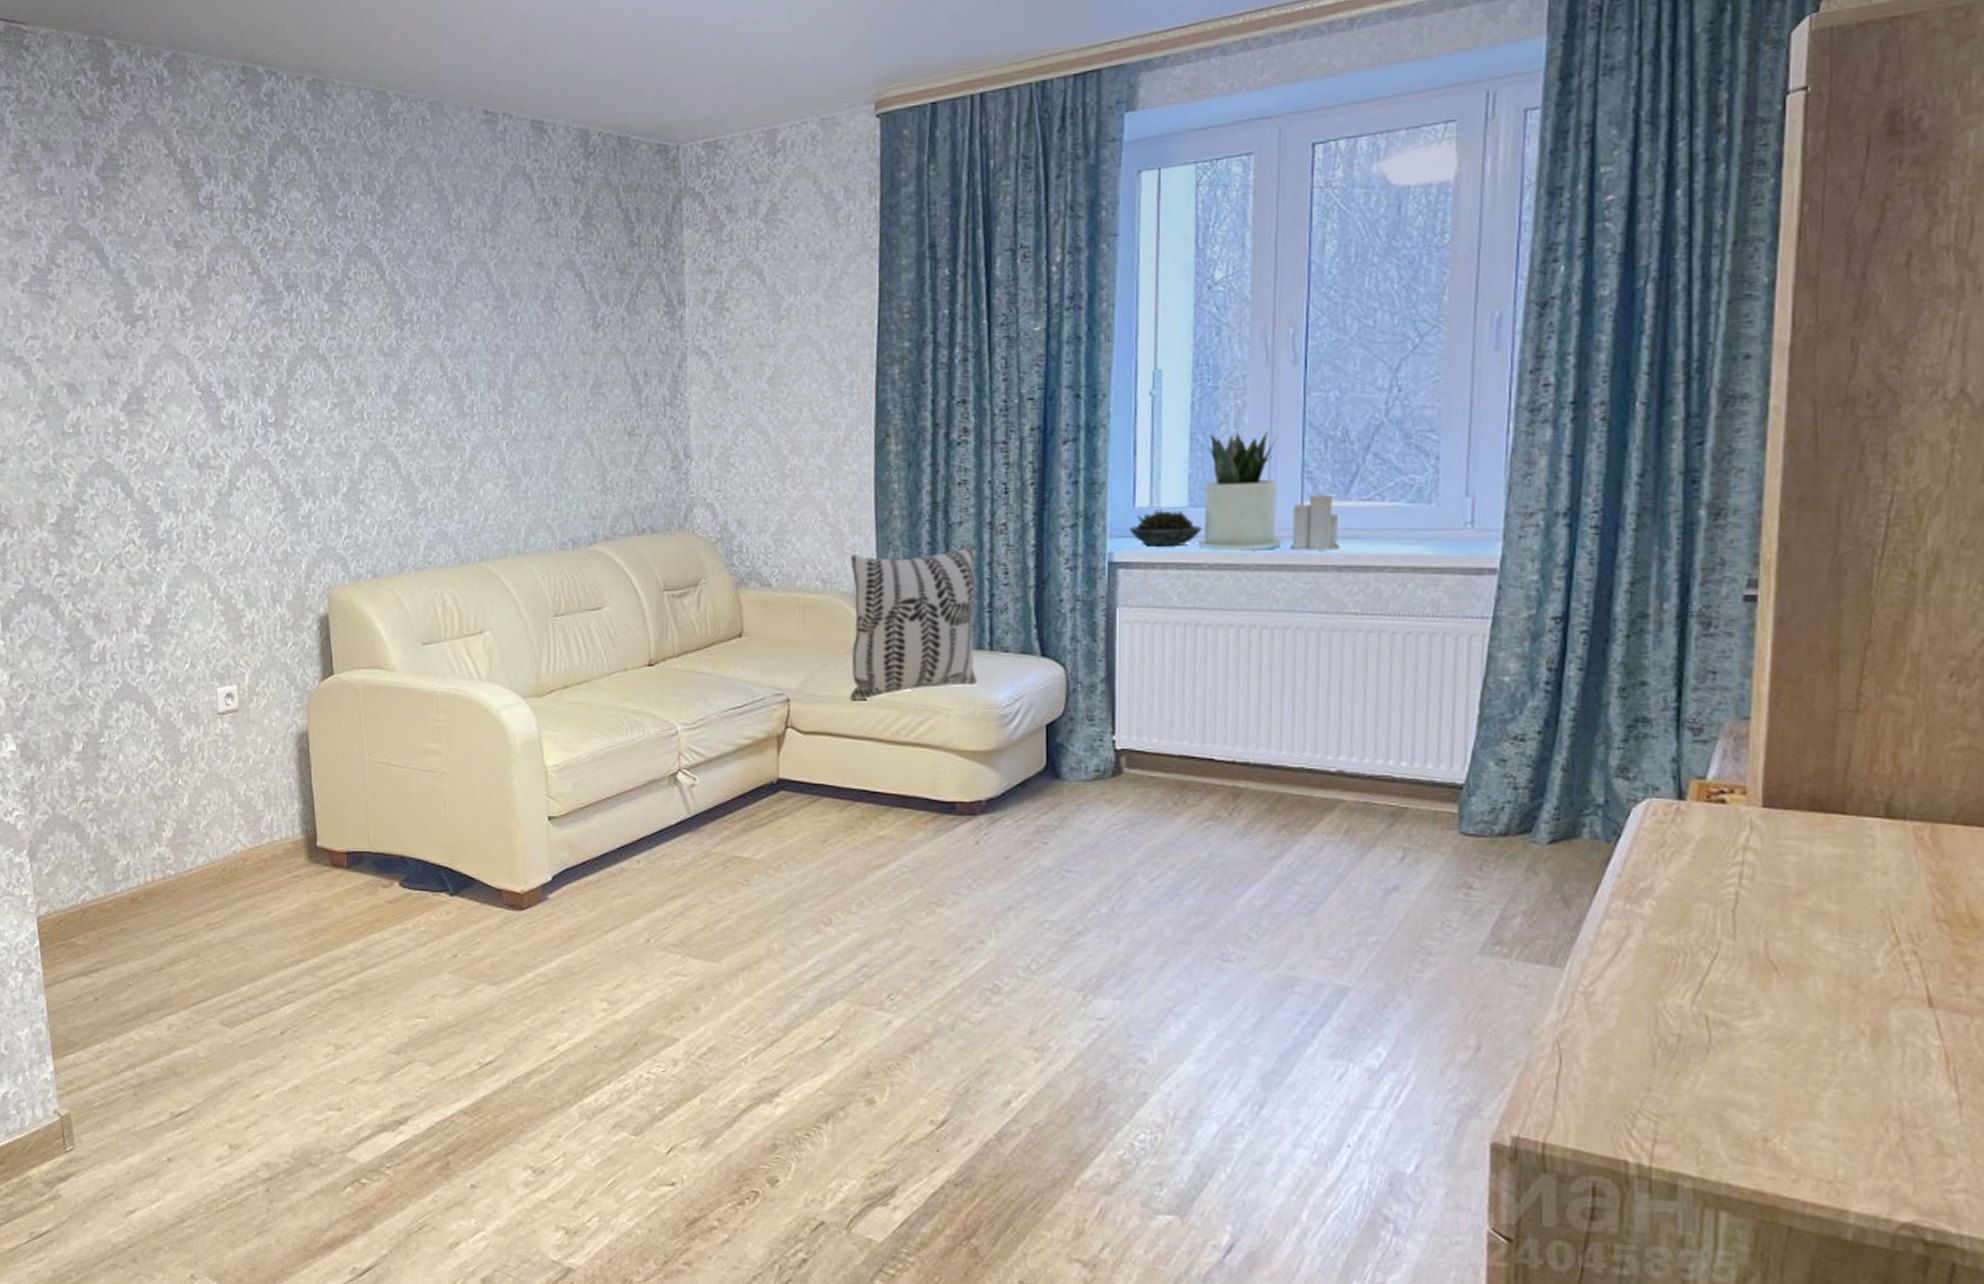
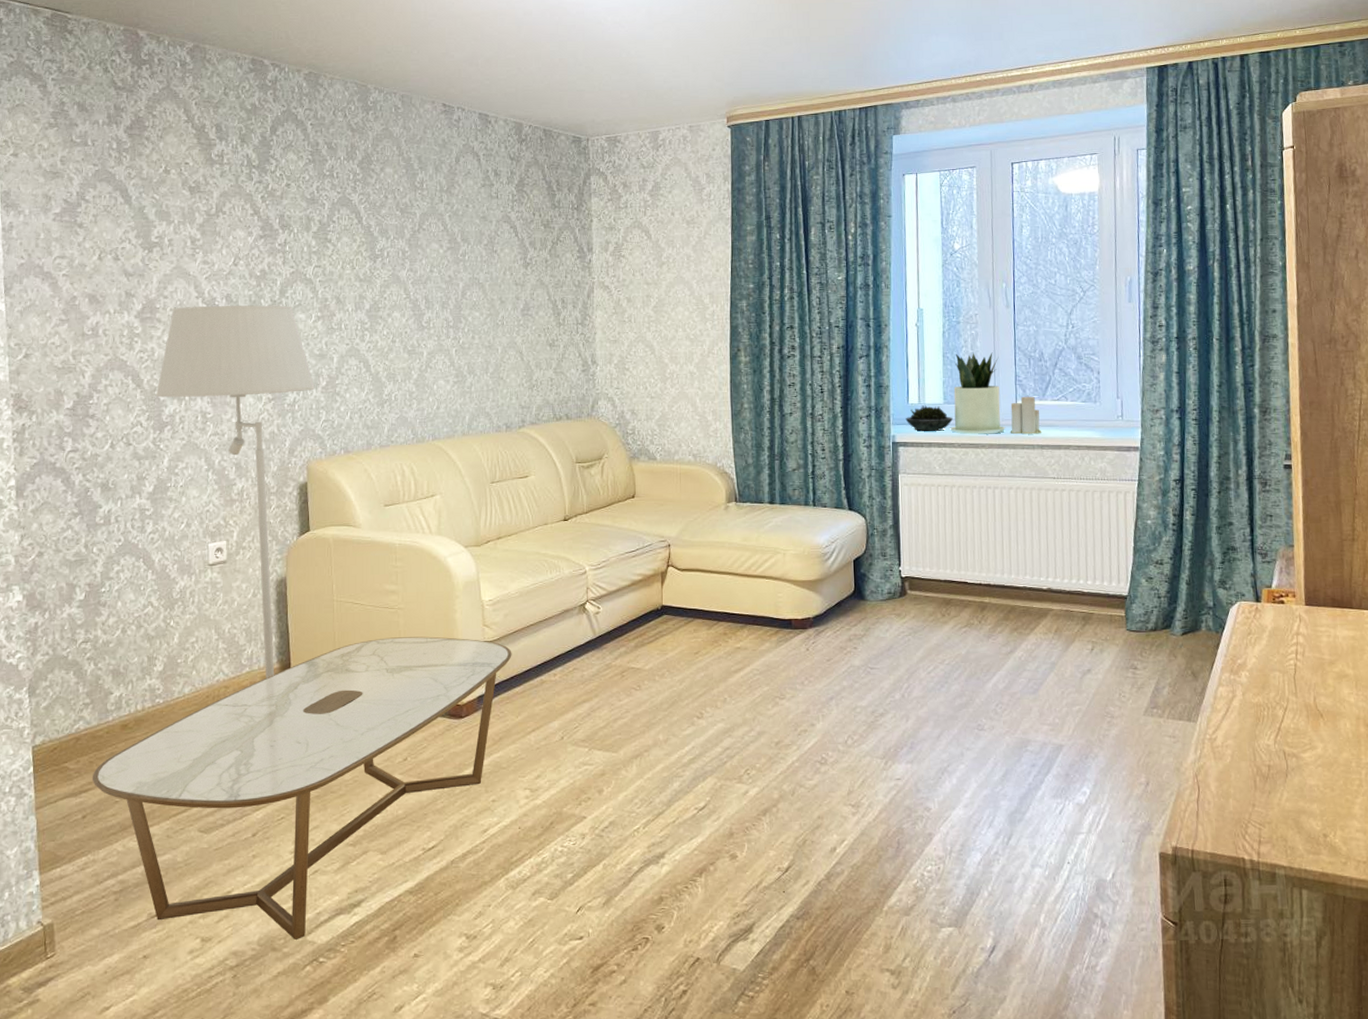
coffee table: none [102,807,584,1156] -> present [91,636,512,940]
floor lamp: none [149,390,334,851] -> present [156,305,315,679]
pillow: present [850,547,978,702] -> none [714,431,805,546]

